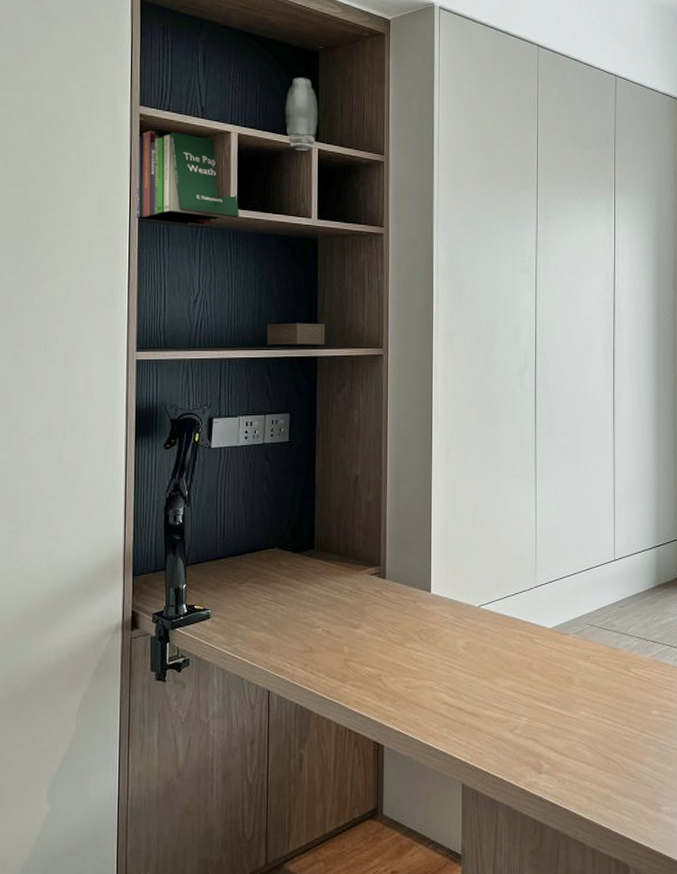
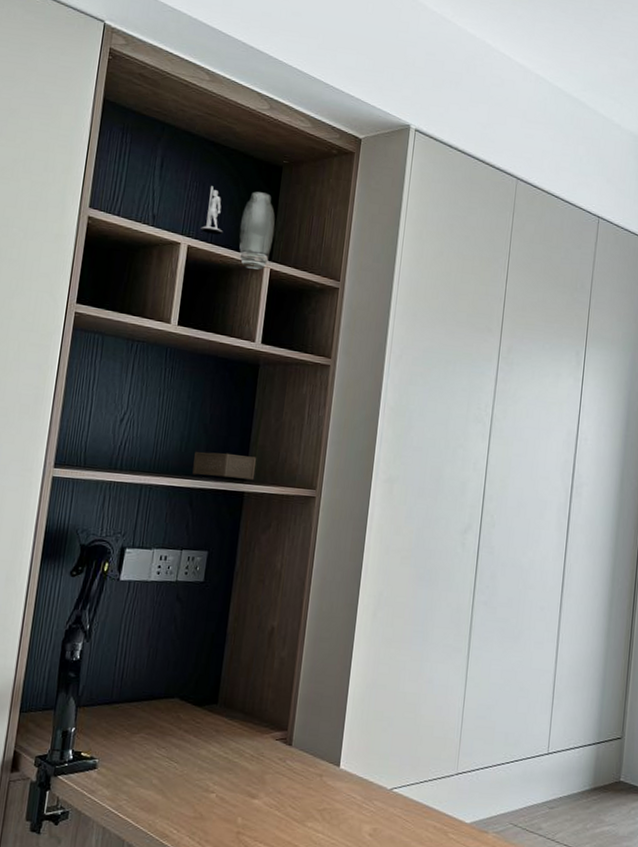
books: present [134,130,239,224] -> none [69,234,180,339]
figurine: none [248,75,270,121] -> present [200,186,223,235]

